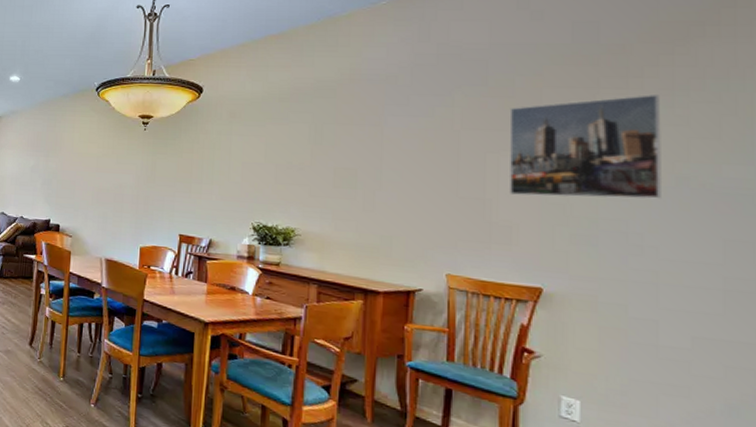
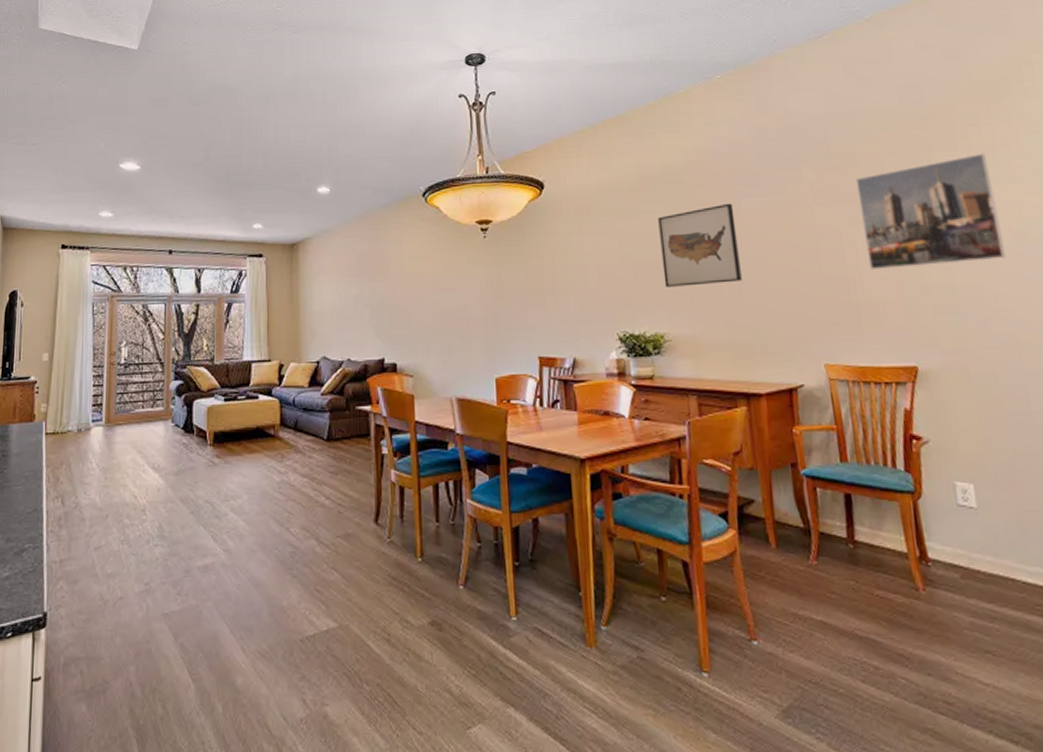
wall art: none [302,120,379,192] -> present [658,203,742,287]

